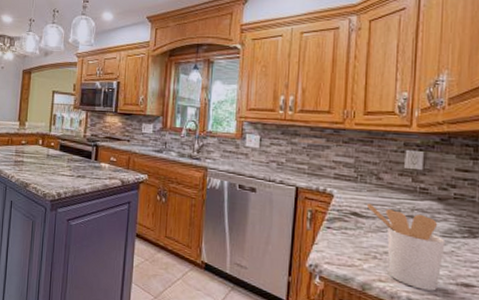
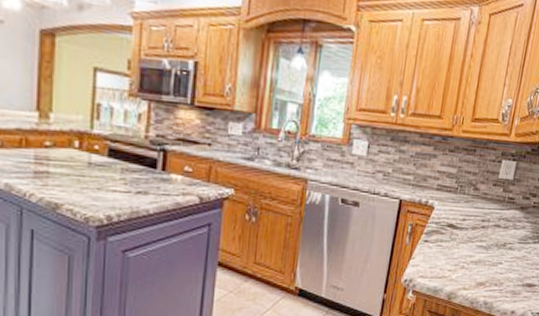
utensil holder: present [366,204,446,291] -> none [462,215,521,293]

